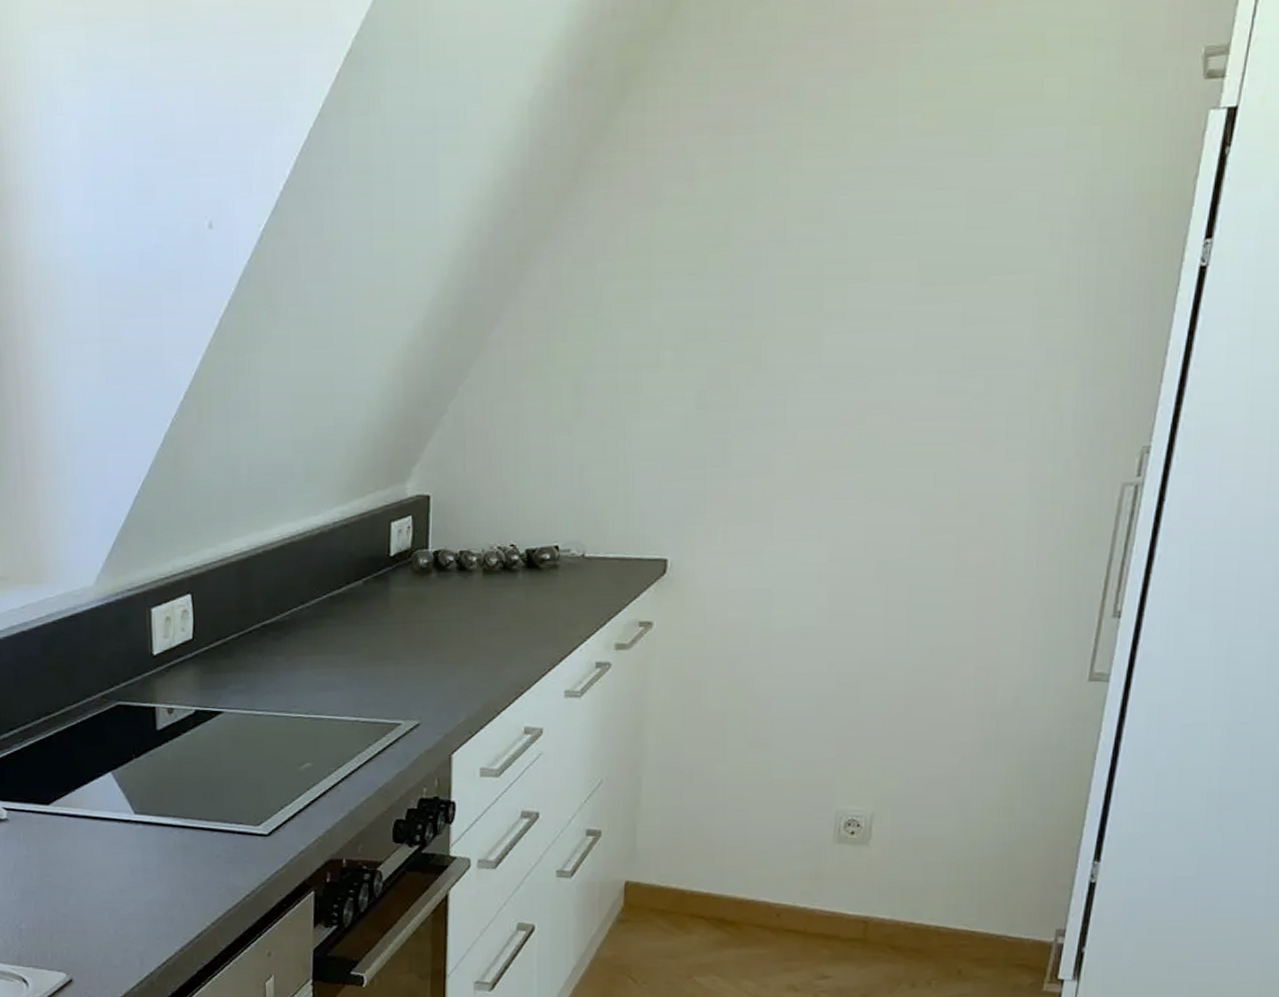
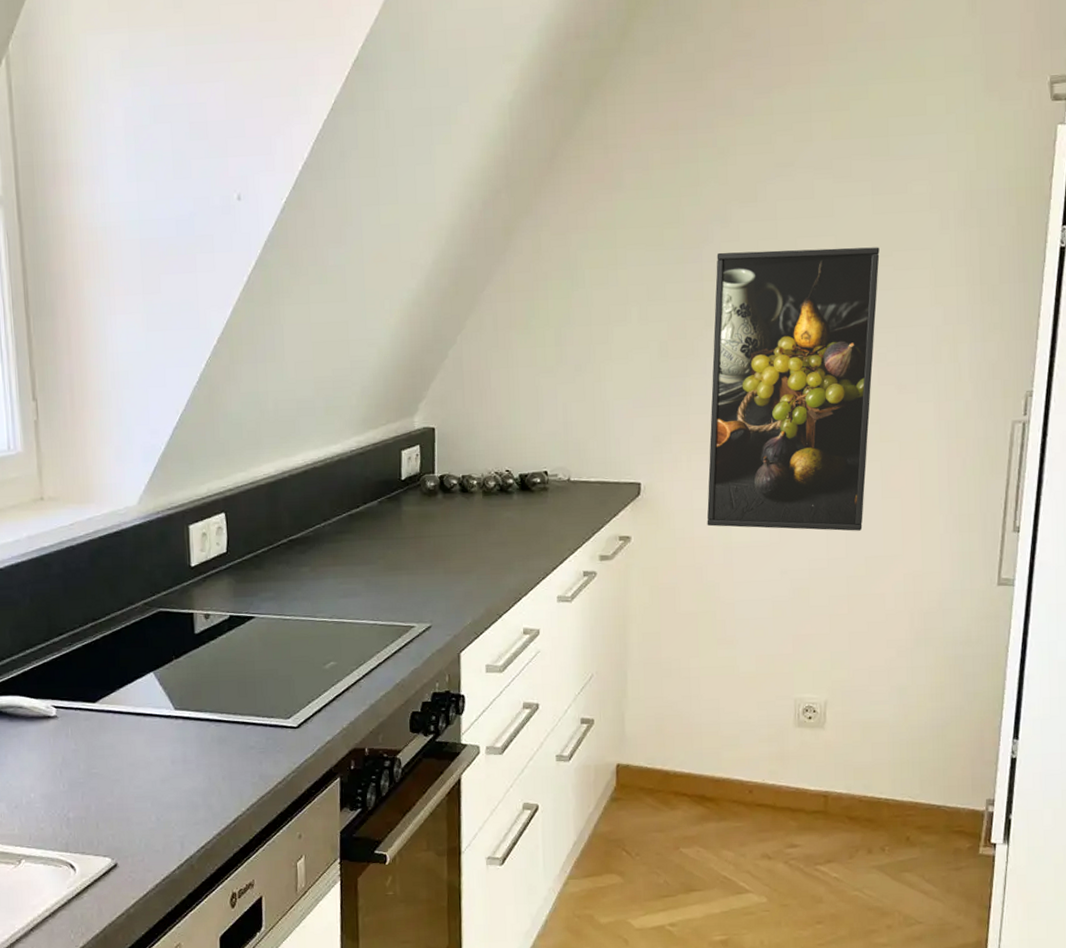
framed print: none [743,270,972,616] -> present [706,247,880,531]

